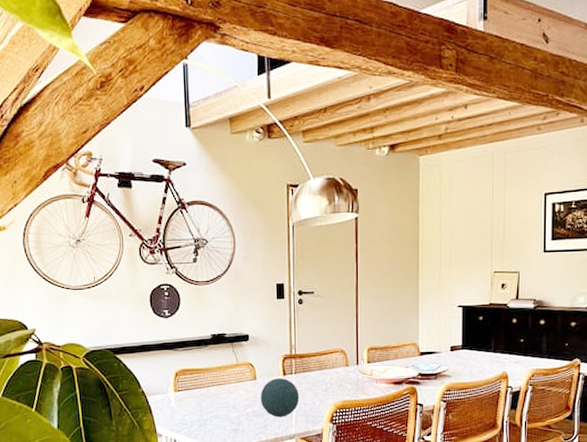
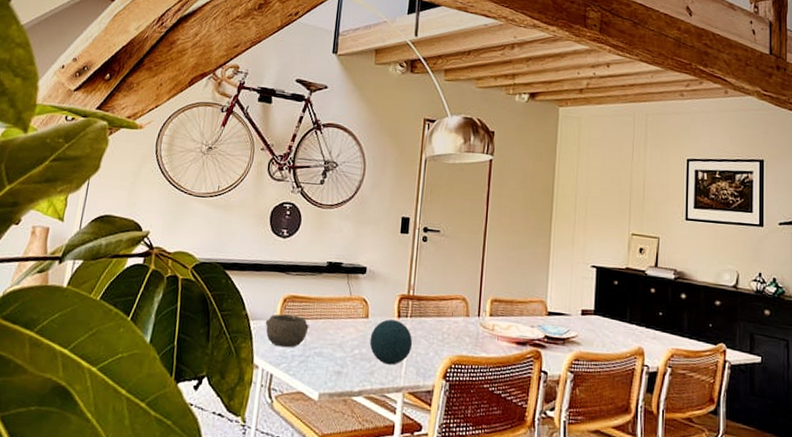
bowl: none [161,386,203,416] -> present [265,314,309,348]

